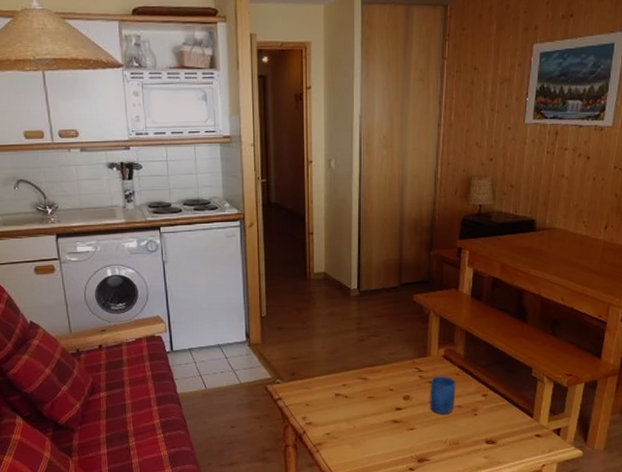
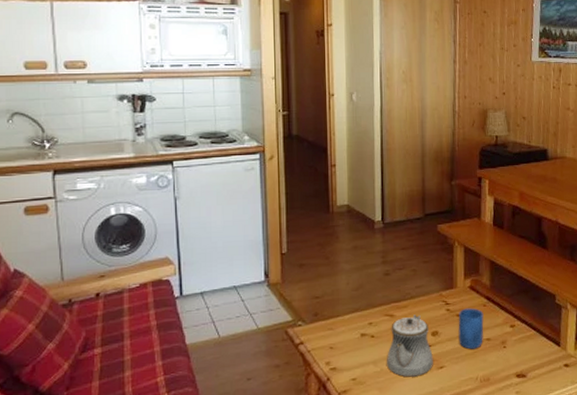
teapot: none [359,379,404,436] -> present [387,314,433,377]

